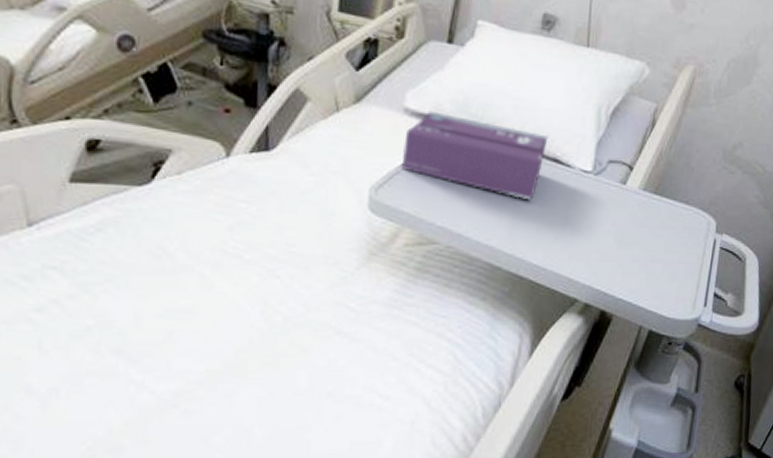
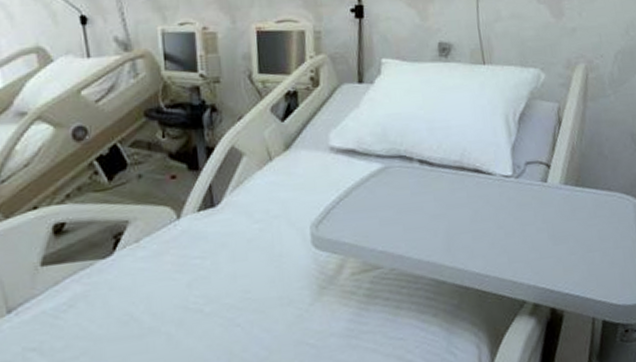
tissue box: present [402,111,548,201] -> none [334,145,466,213]

